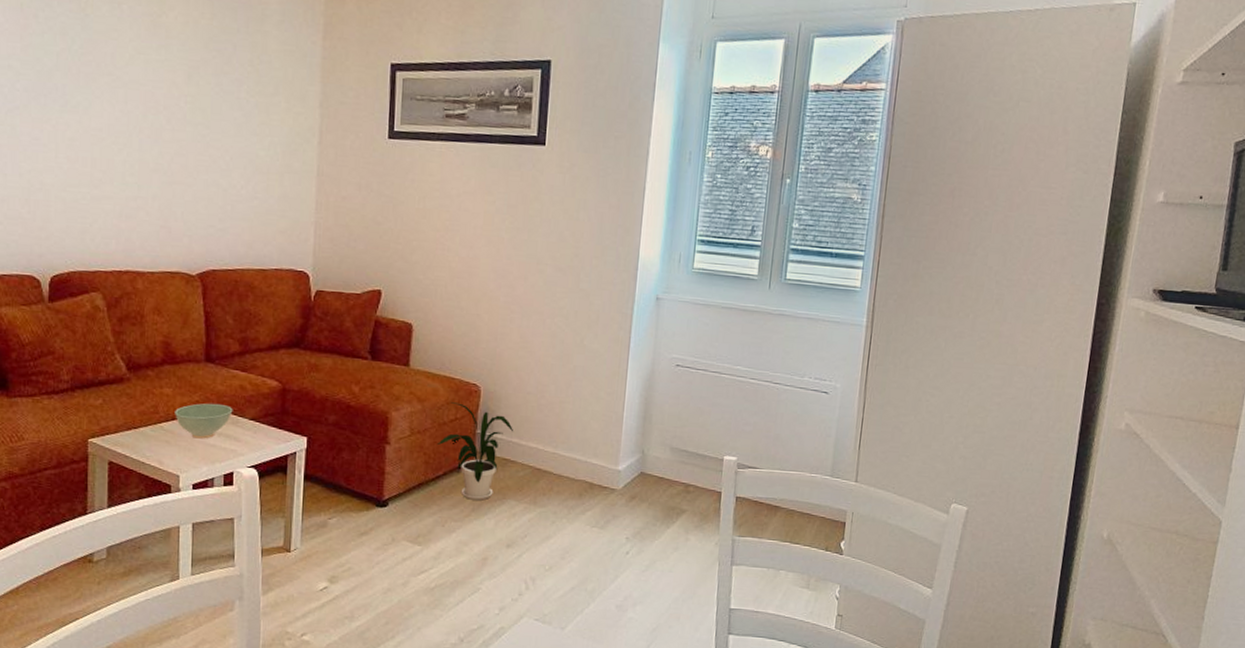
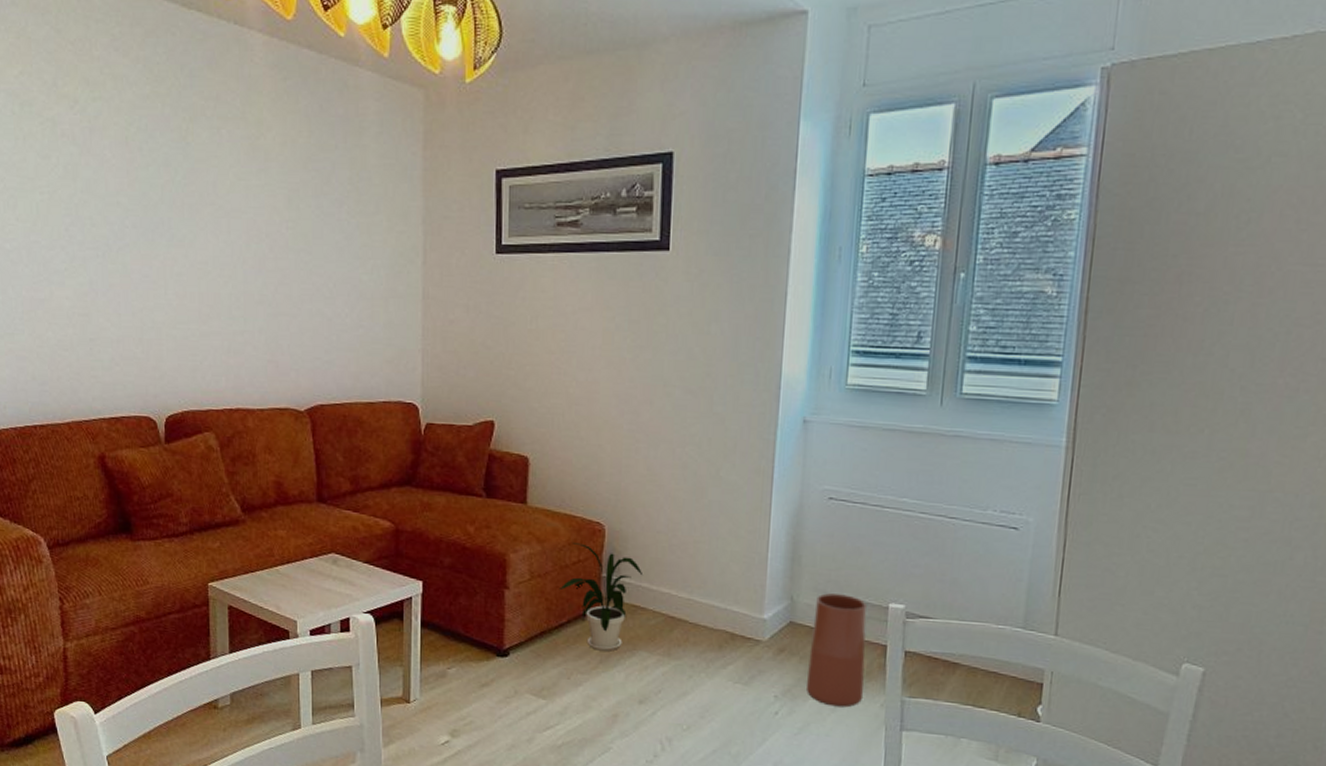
bowl: present [175,403,233,439] -> none [290,545,347,583]
vase: none [654,447,706,546] -> present [807,593,867,707]

